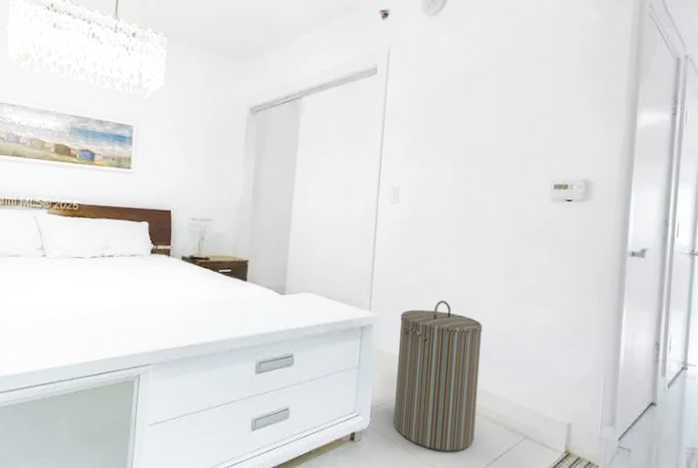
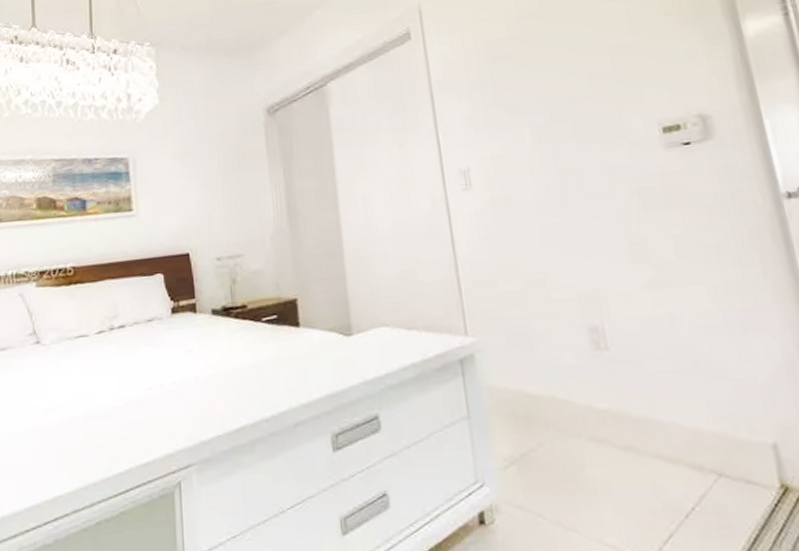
laundry hamper: present [393,300,483,452] -> none [508,303,650,518]

